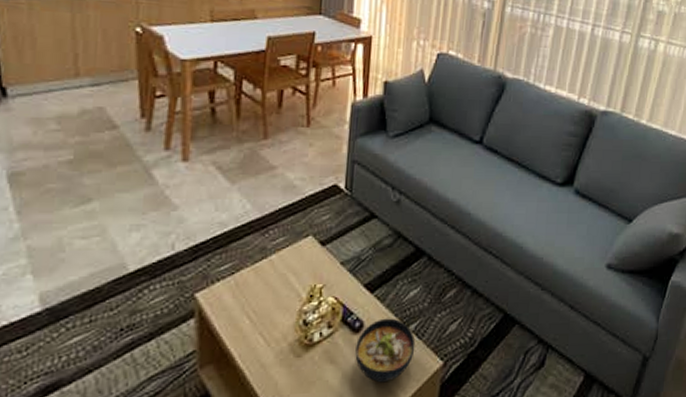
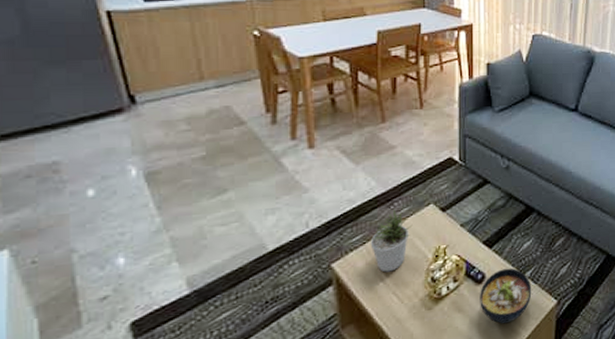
potted plant: none [239,238,288,309] -> present [370,209,413,272]

